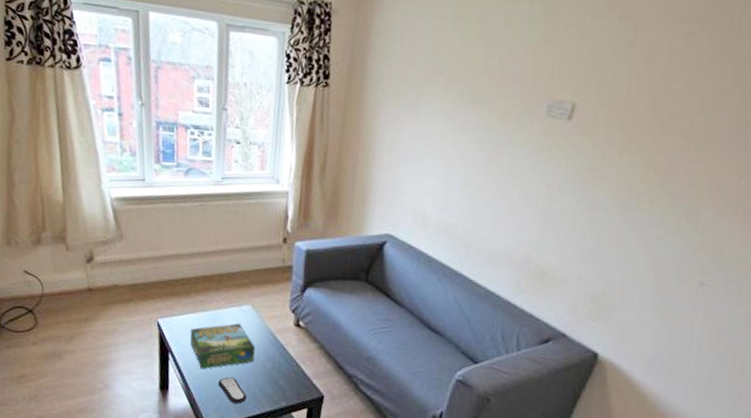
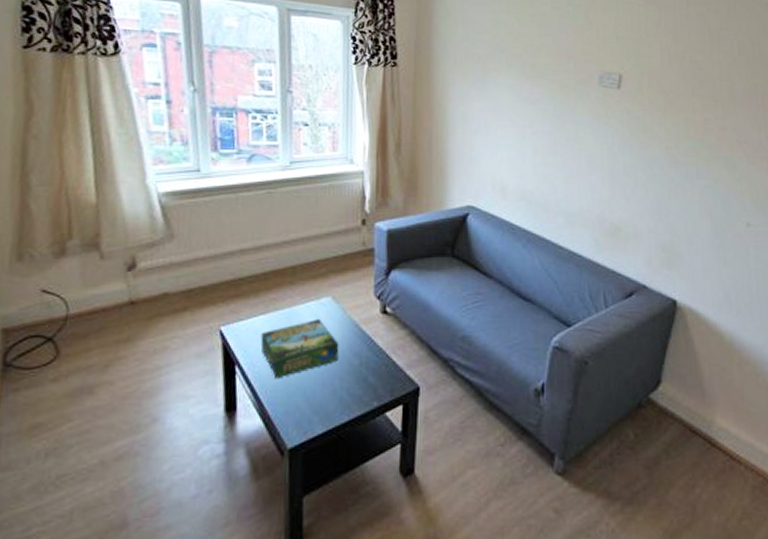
remote control: present [218,377,247,404] -> none [297,383,332,413]

